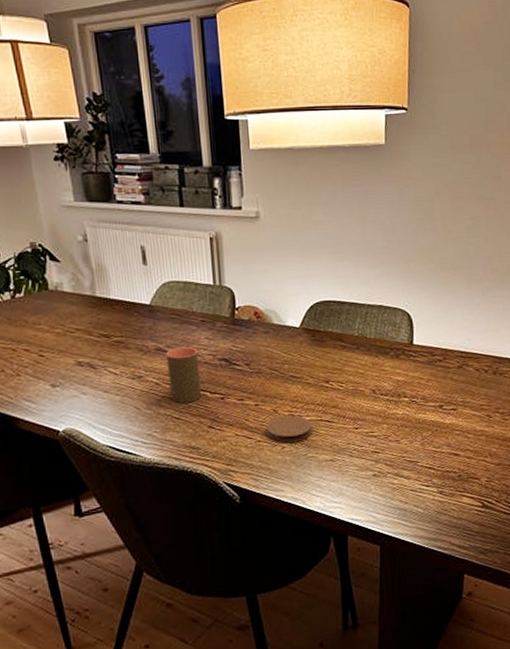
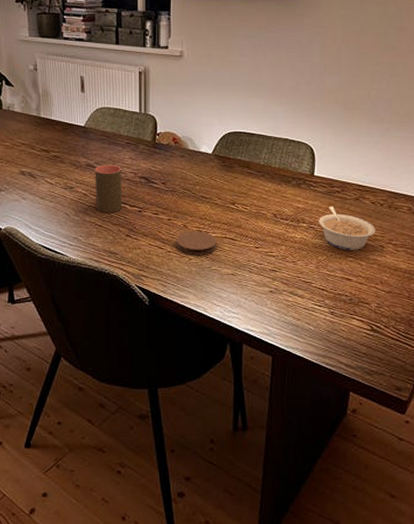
legume: none [421,376,482,423] -> present [319,206,376,250]

